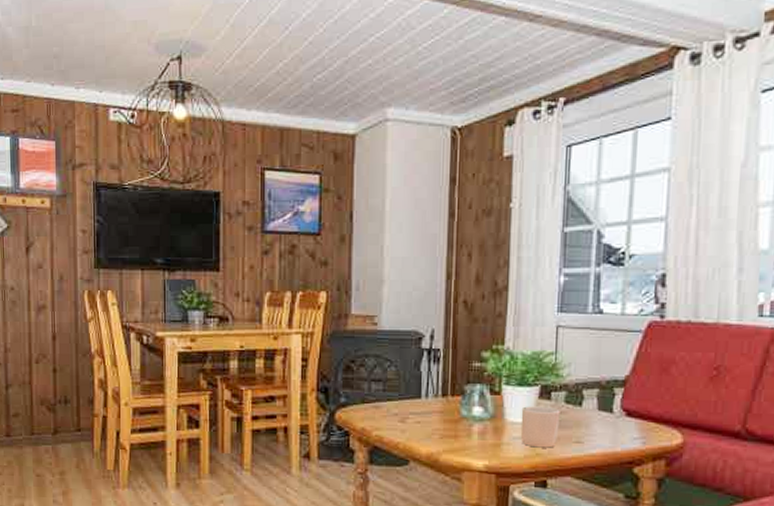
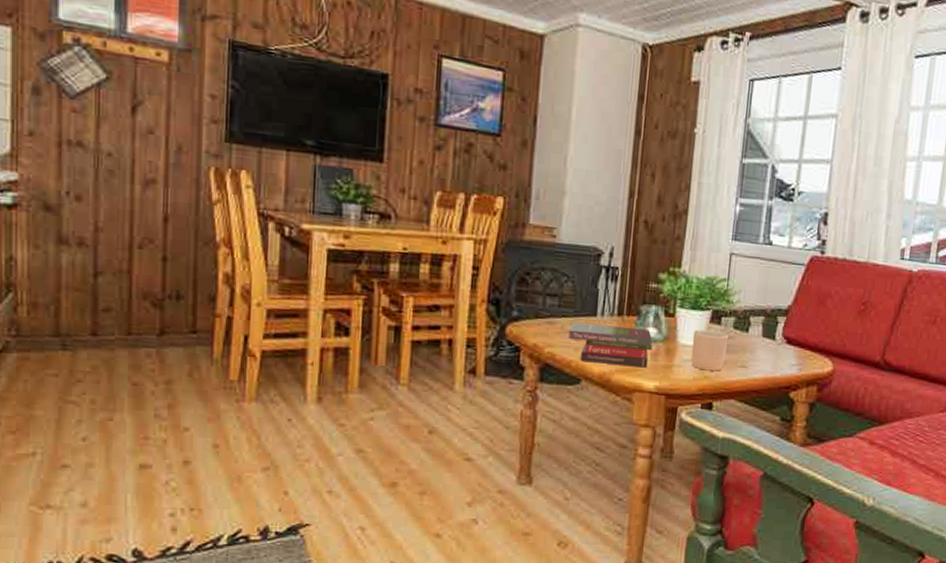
books: none [395,406,479,447] -> present [569,322,653,368]

